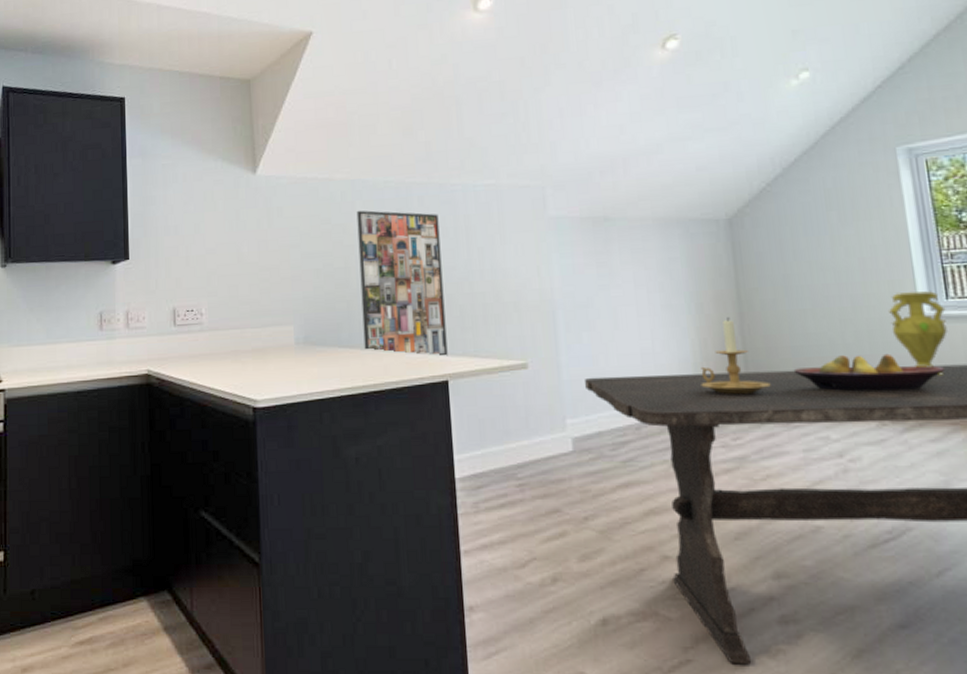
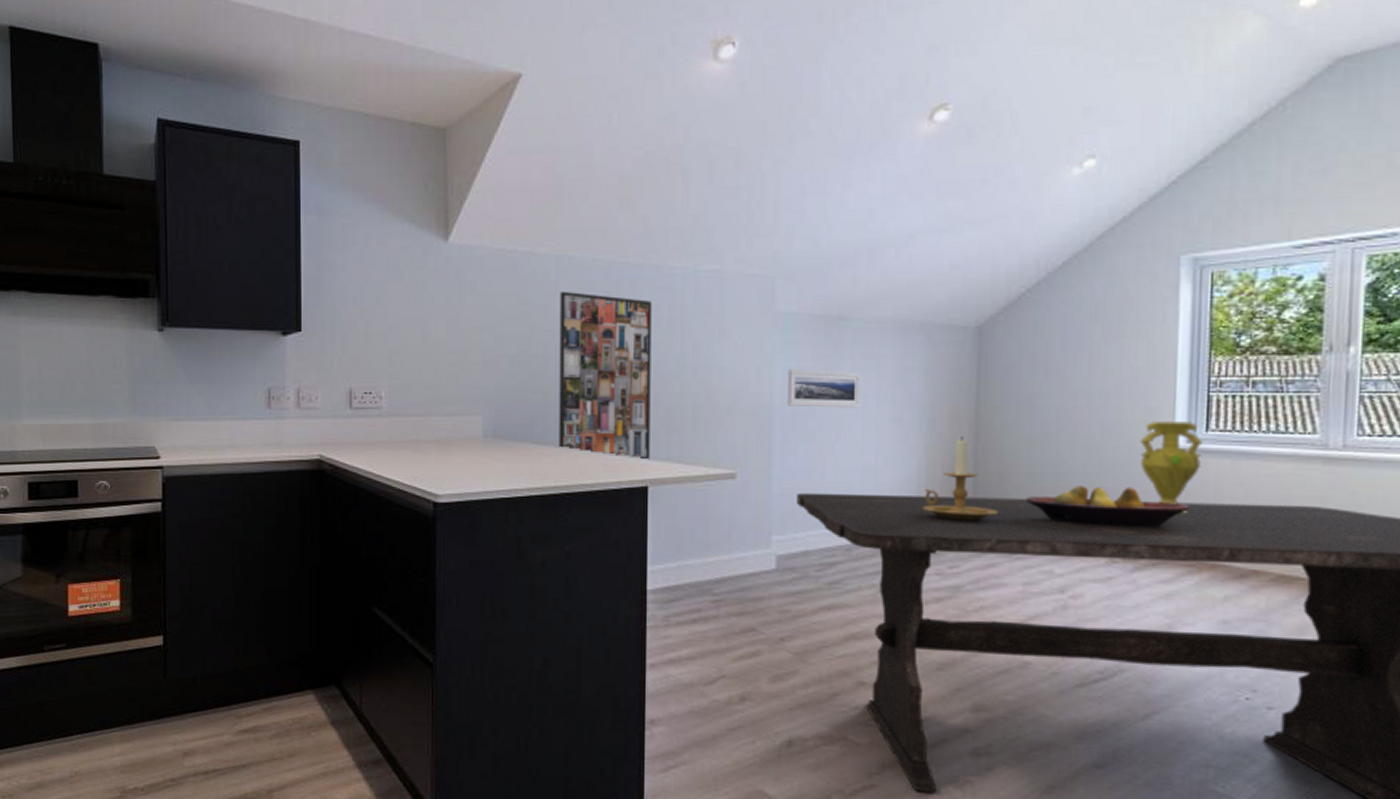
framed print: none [565,265,633,300] -> present [787,369,862,408]

